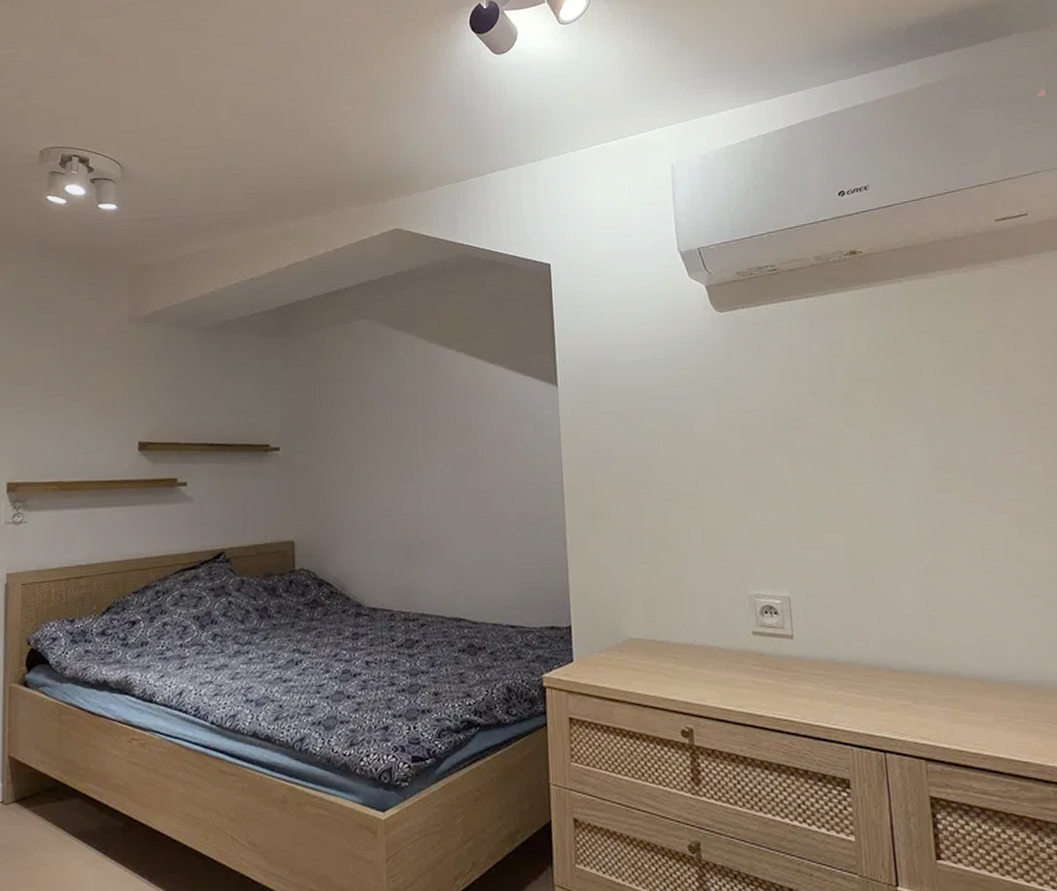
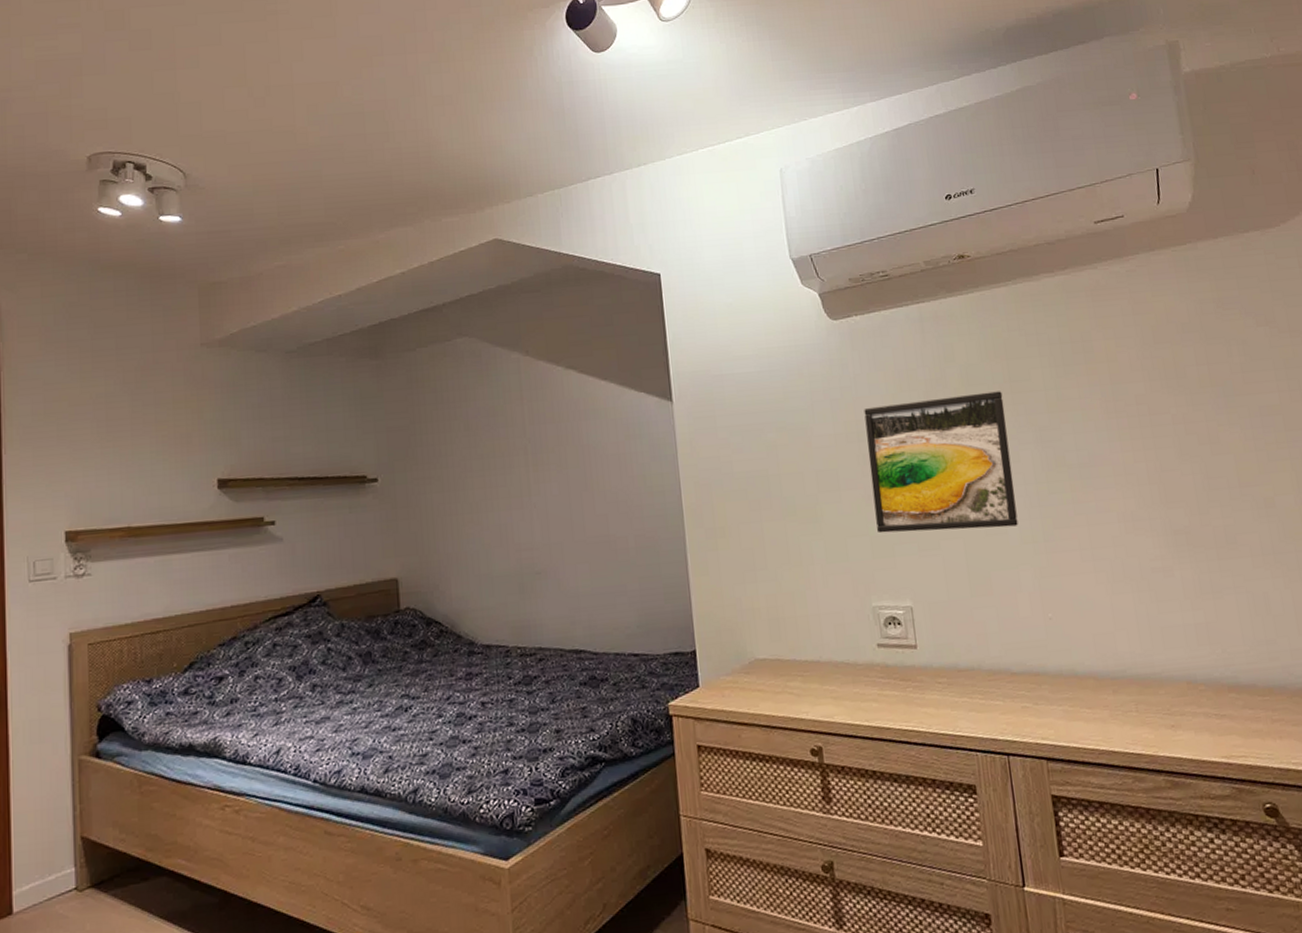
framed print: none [747,387,904,524] -> present [864,391,1019,534]

